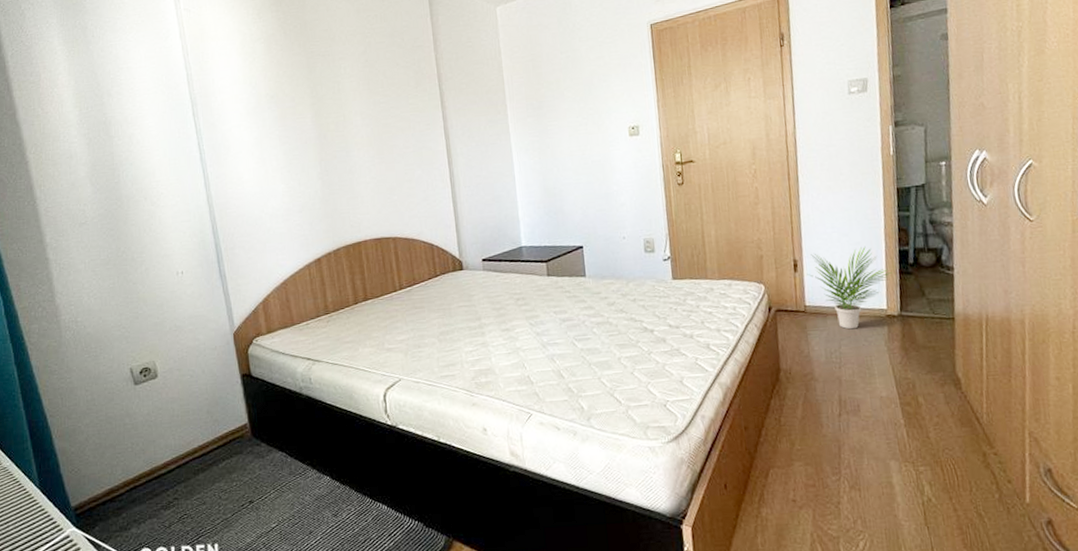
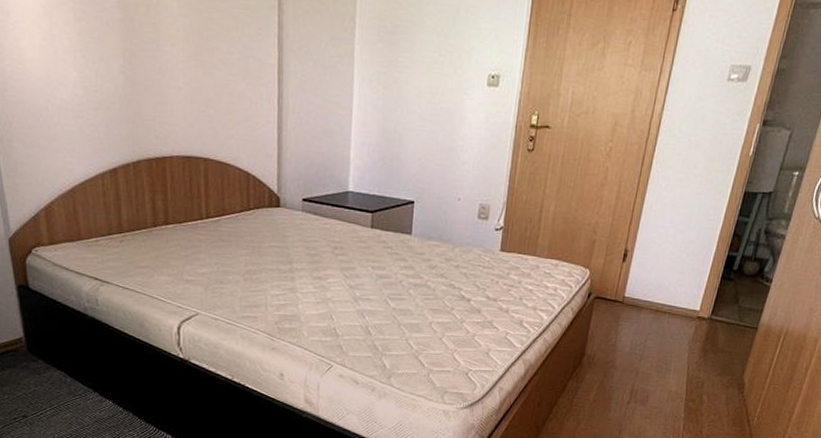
potted plant: present [807,246,892,330] -> none [634,246,715,326]

